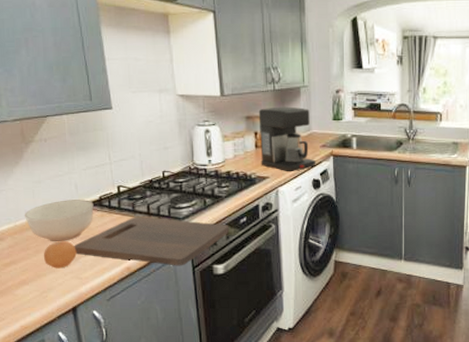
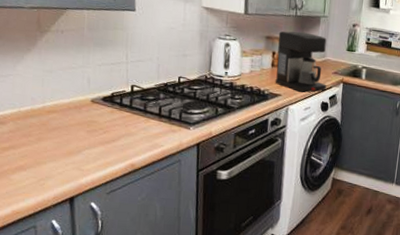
bowl: present [24,200,94,242] -> none [30,92,105,133]
fruit: present [43,241,77,269] -> none [45,131,81,159]
cutting board: present [74,217,230,266] -> none [79,116,238,169]

